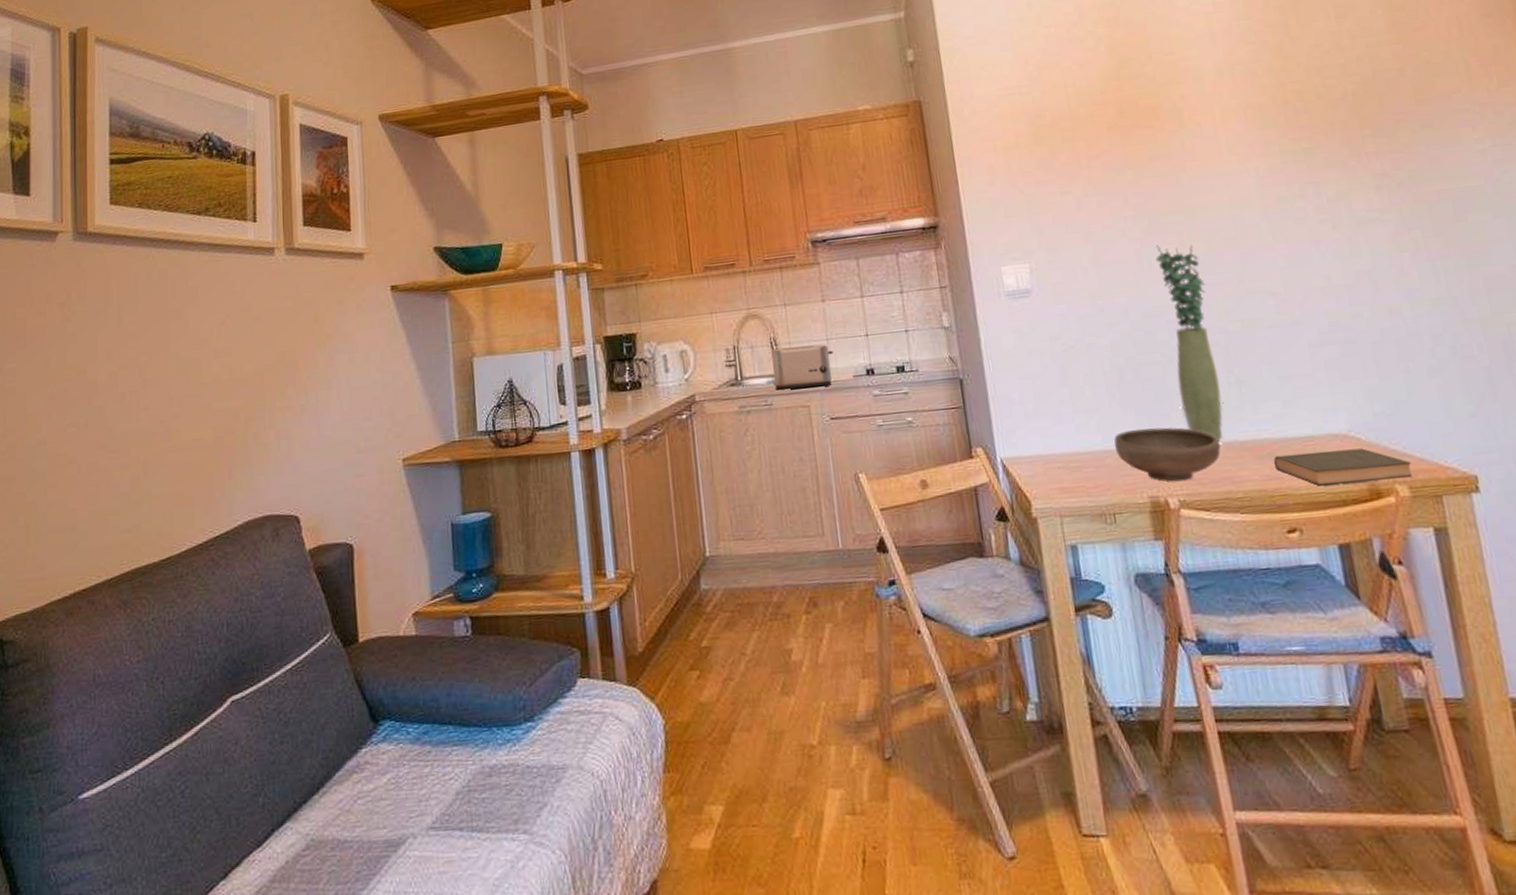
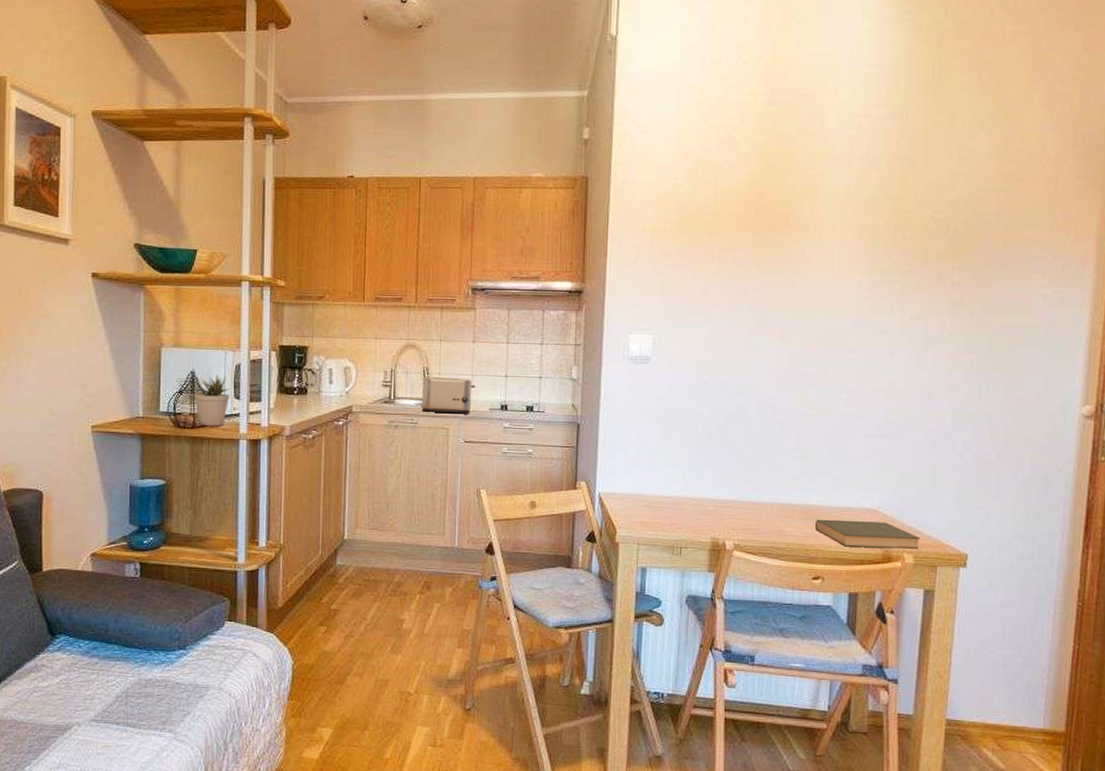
potted plant: none [515,380,555,443] -> present [194,374,230,427]
bowl: present [1114,427,1221,482] -> none [692,484,776,529]
vase: present [1155,245,1223,444] -> none [752,335,794,504]

